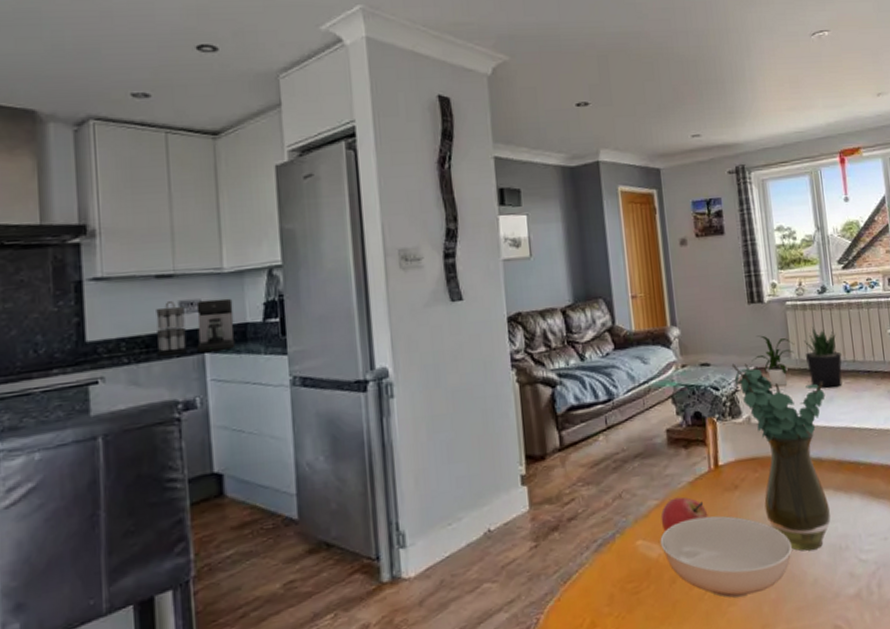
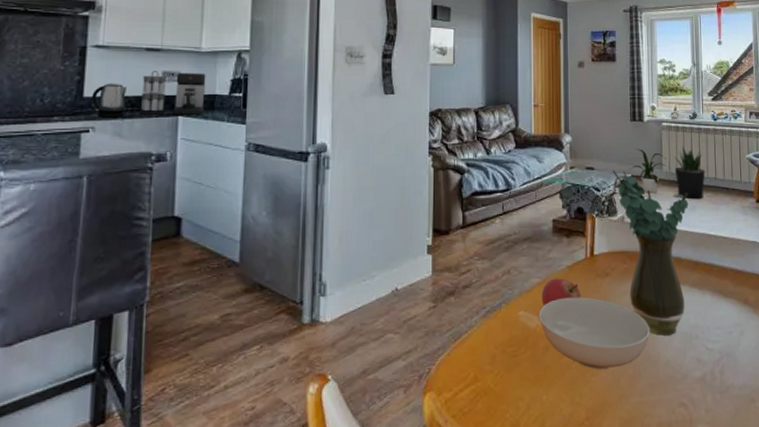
kettle: none [96,321,139,365] -> present [91,83,126,117]

